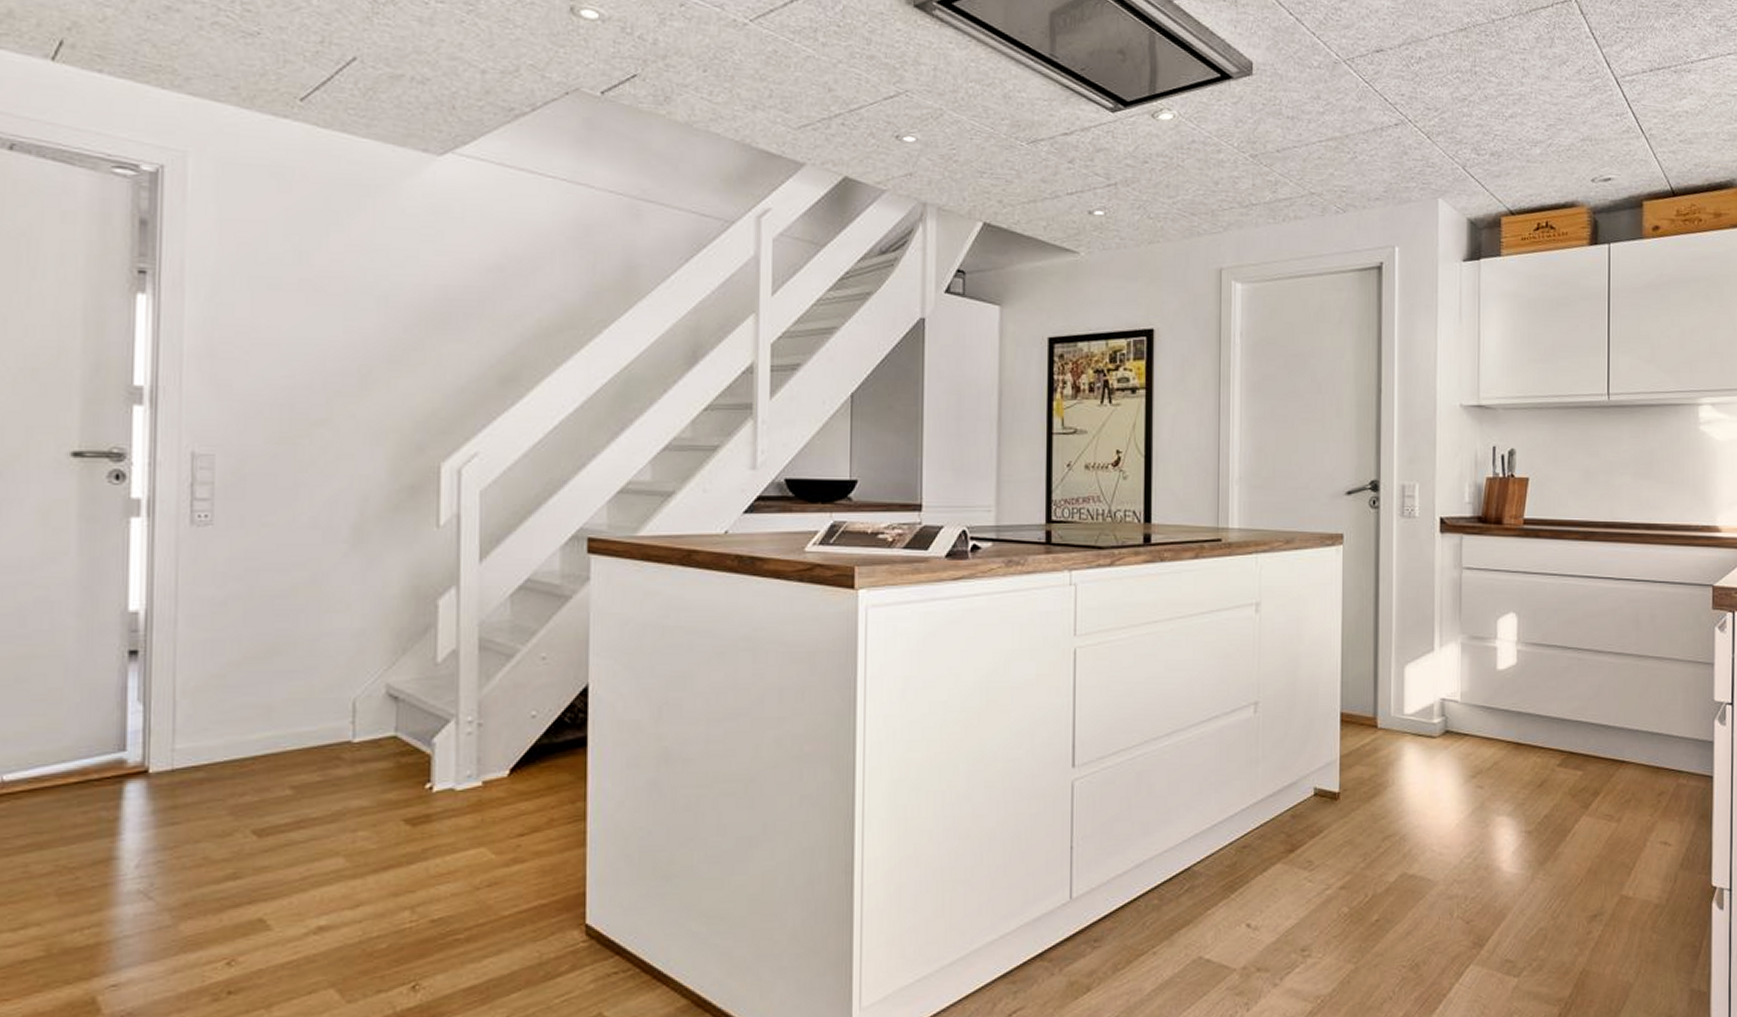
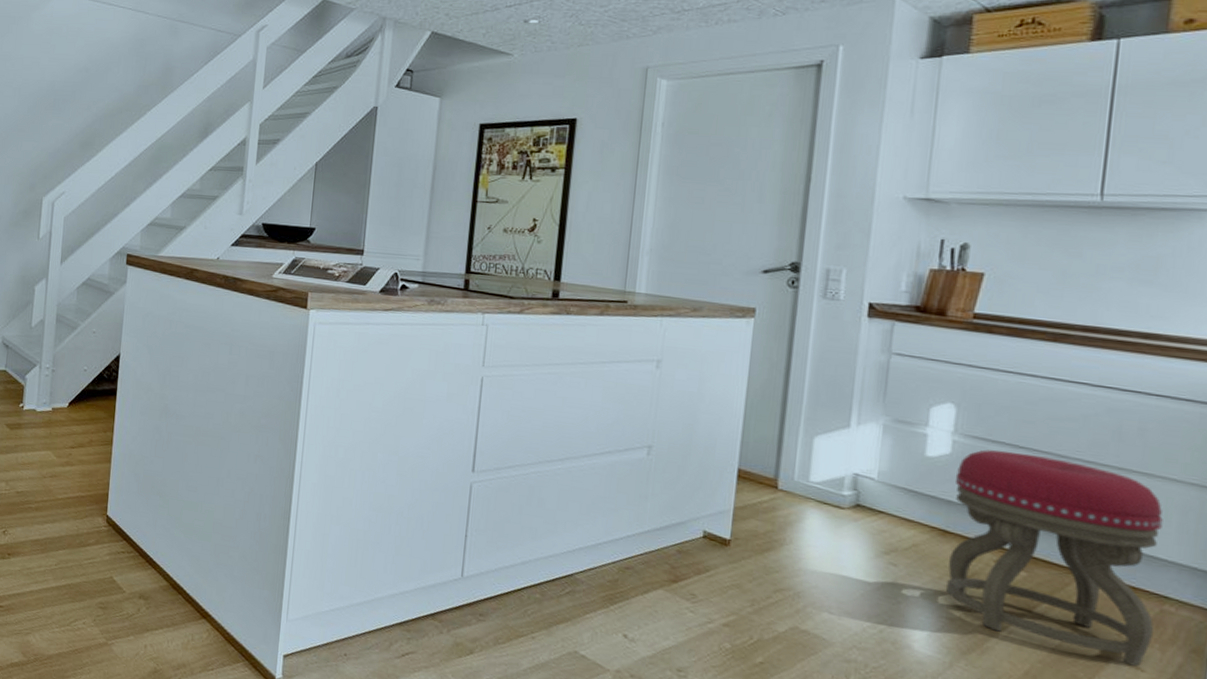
stool: none [1522,653,1673,842] -> present [946,449,1163,667]

